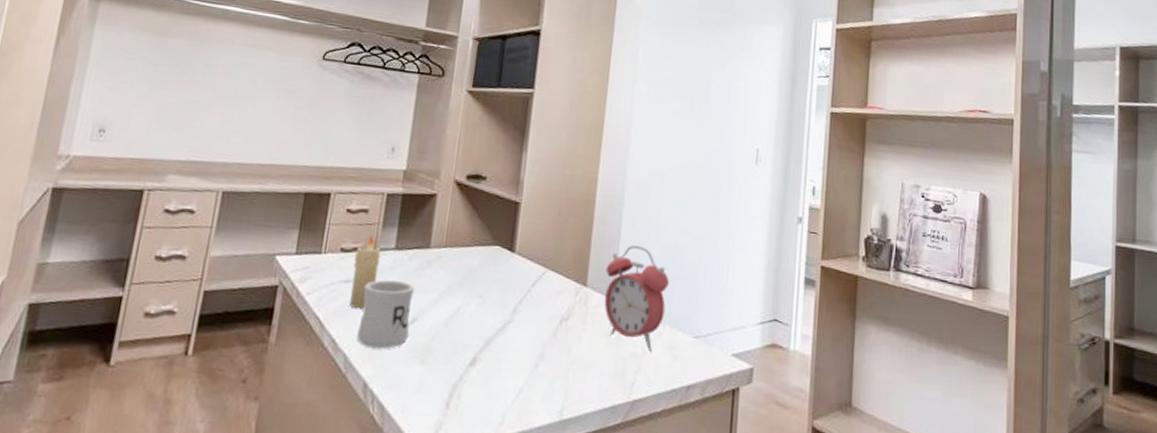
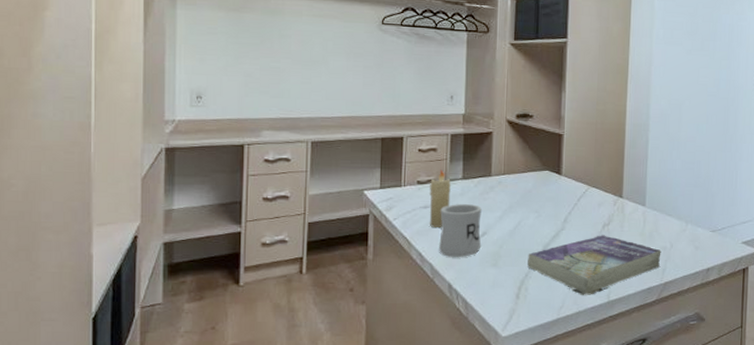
book: none [463,332,631,411] -> present [527,235,661,295]
alarm clock: present [604,245,669,352] -> none [637,163,689,245]

